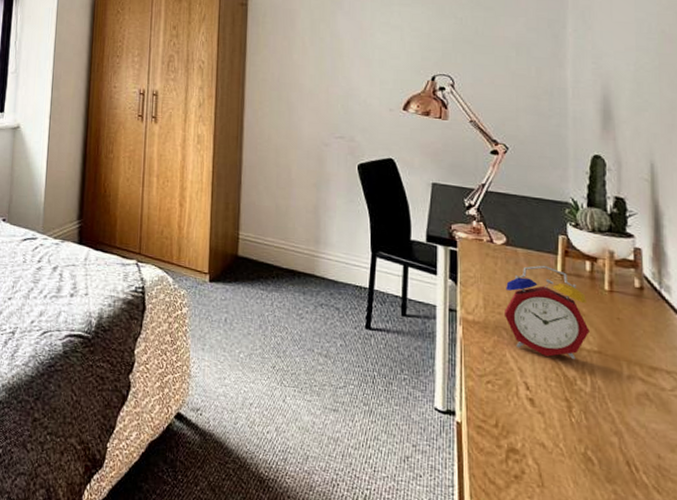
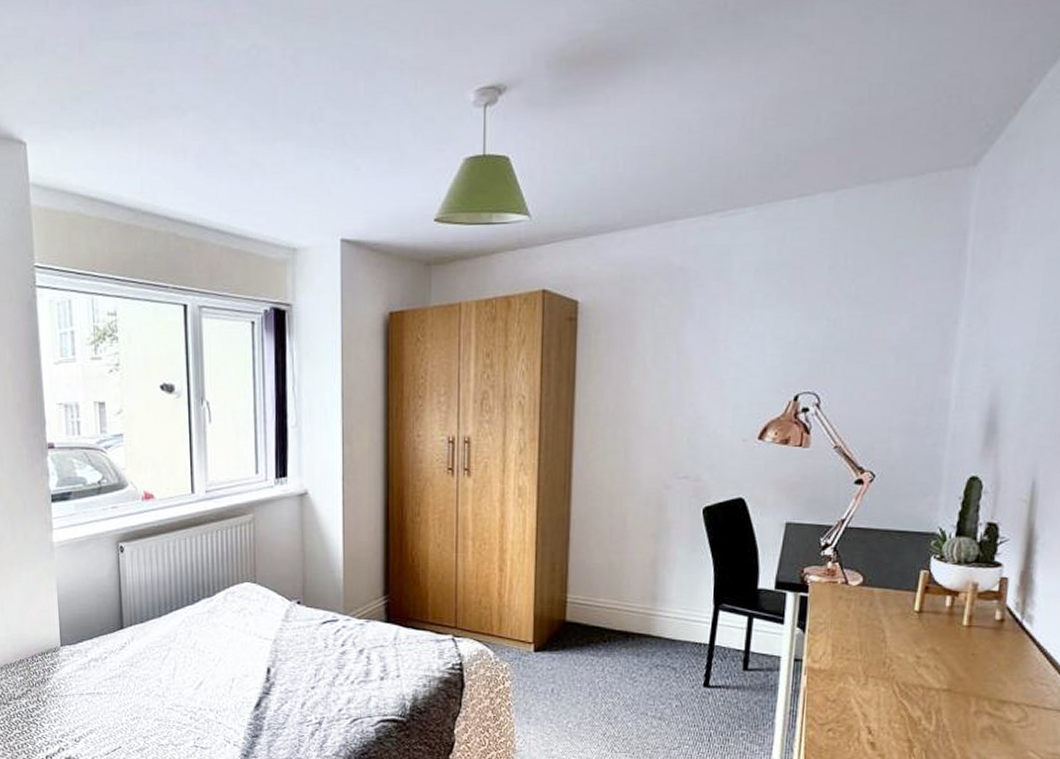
alarm clock: present [505,265,590,359] -> none [853,604,942,699]

